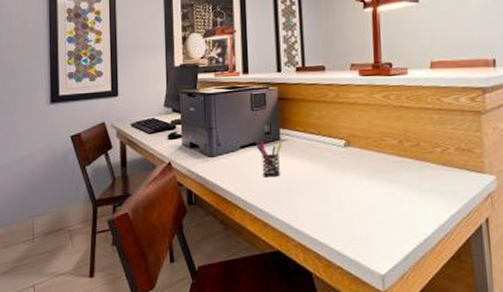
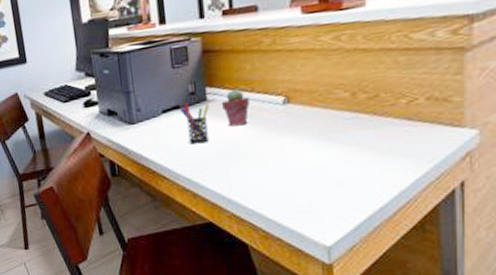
potted succulent: none [293,132,316,164] -> present [222,89,250,127]

